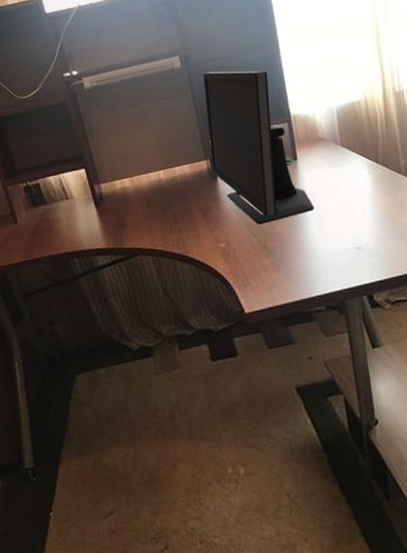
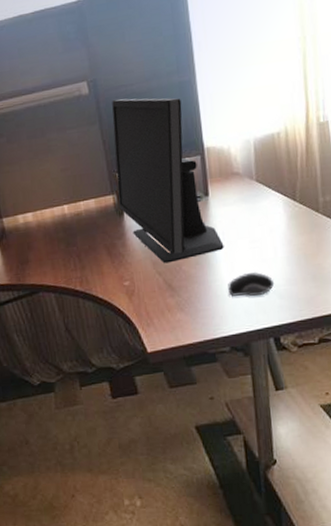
computer mouse: none [320,231,365,256] -> present [228,271,275,297]

